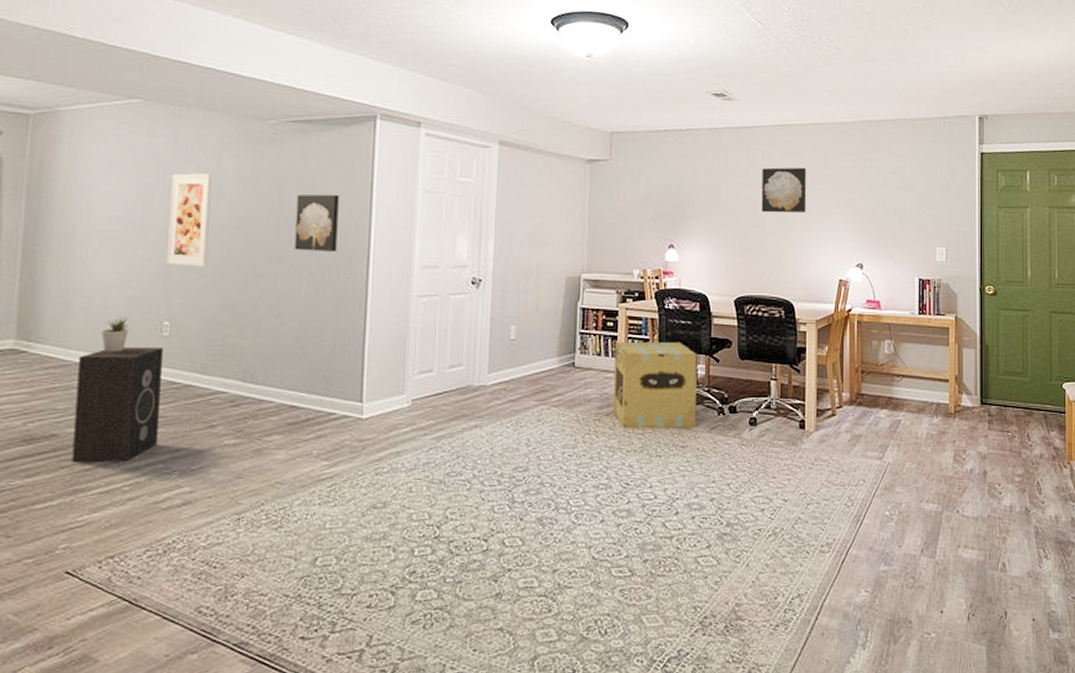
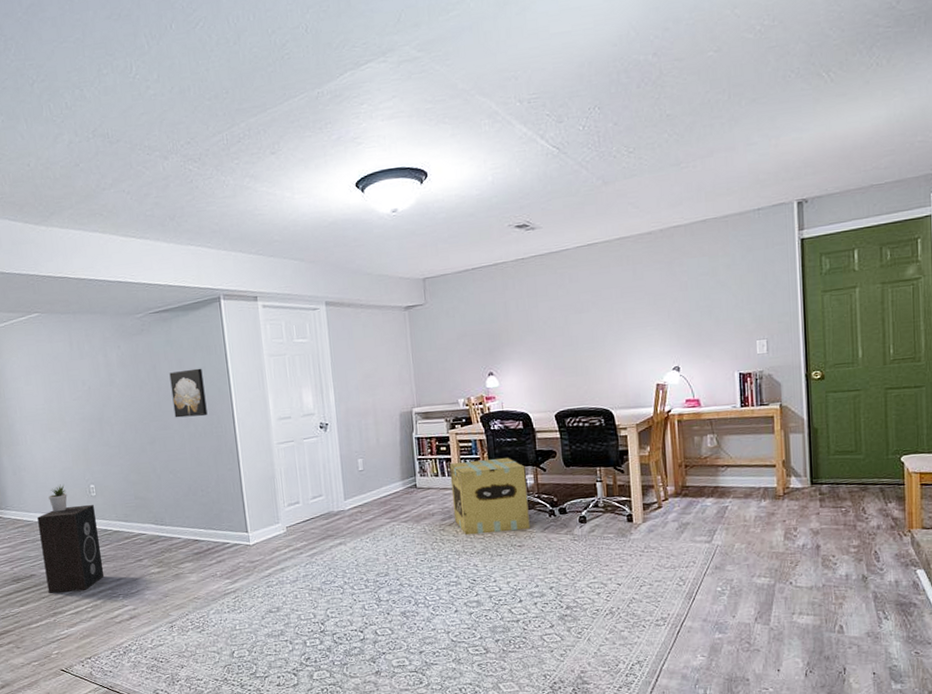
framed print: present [167,173,212,267] -> none [73,365,113,441]
wall art: present [761,167,807,214] -> none [570,282,619,332]

